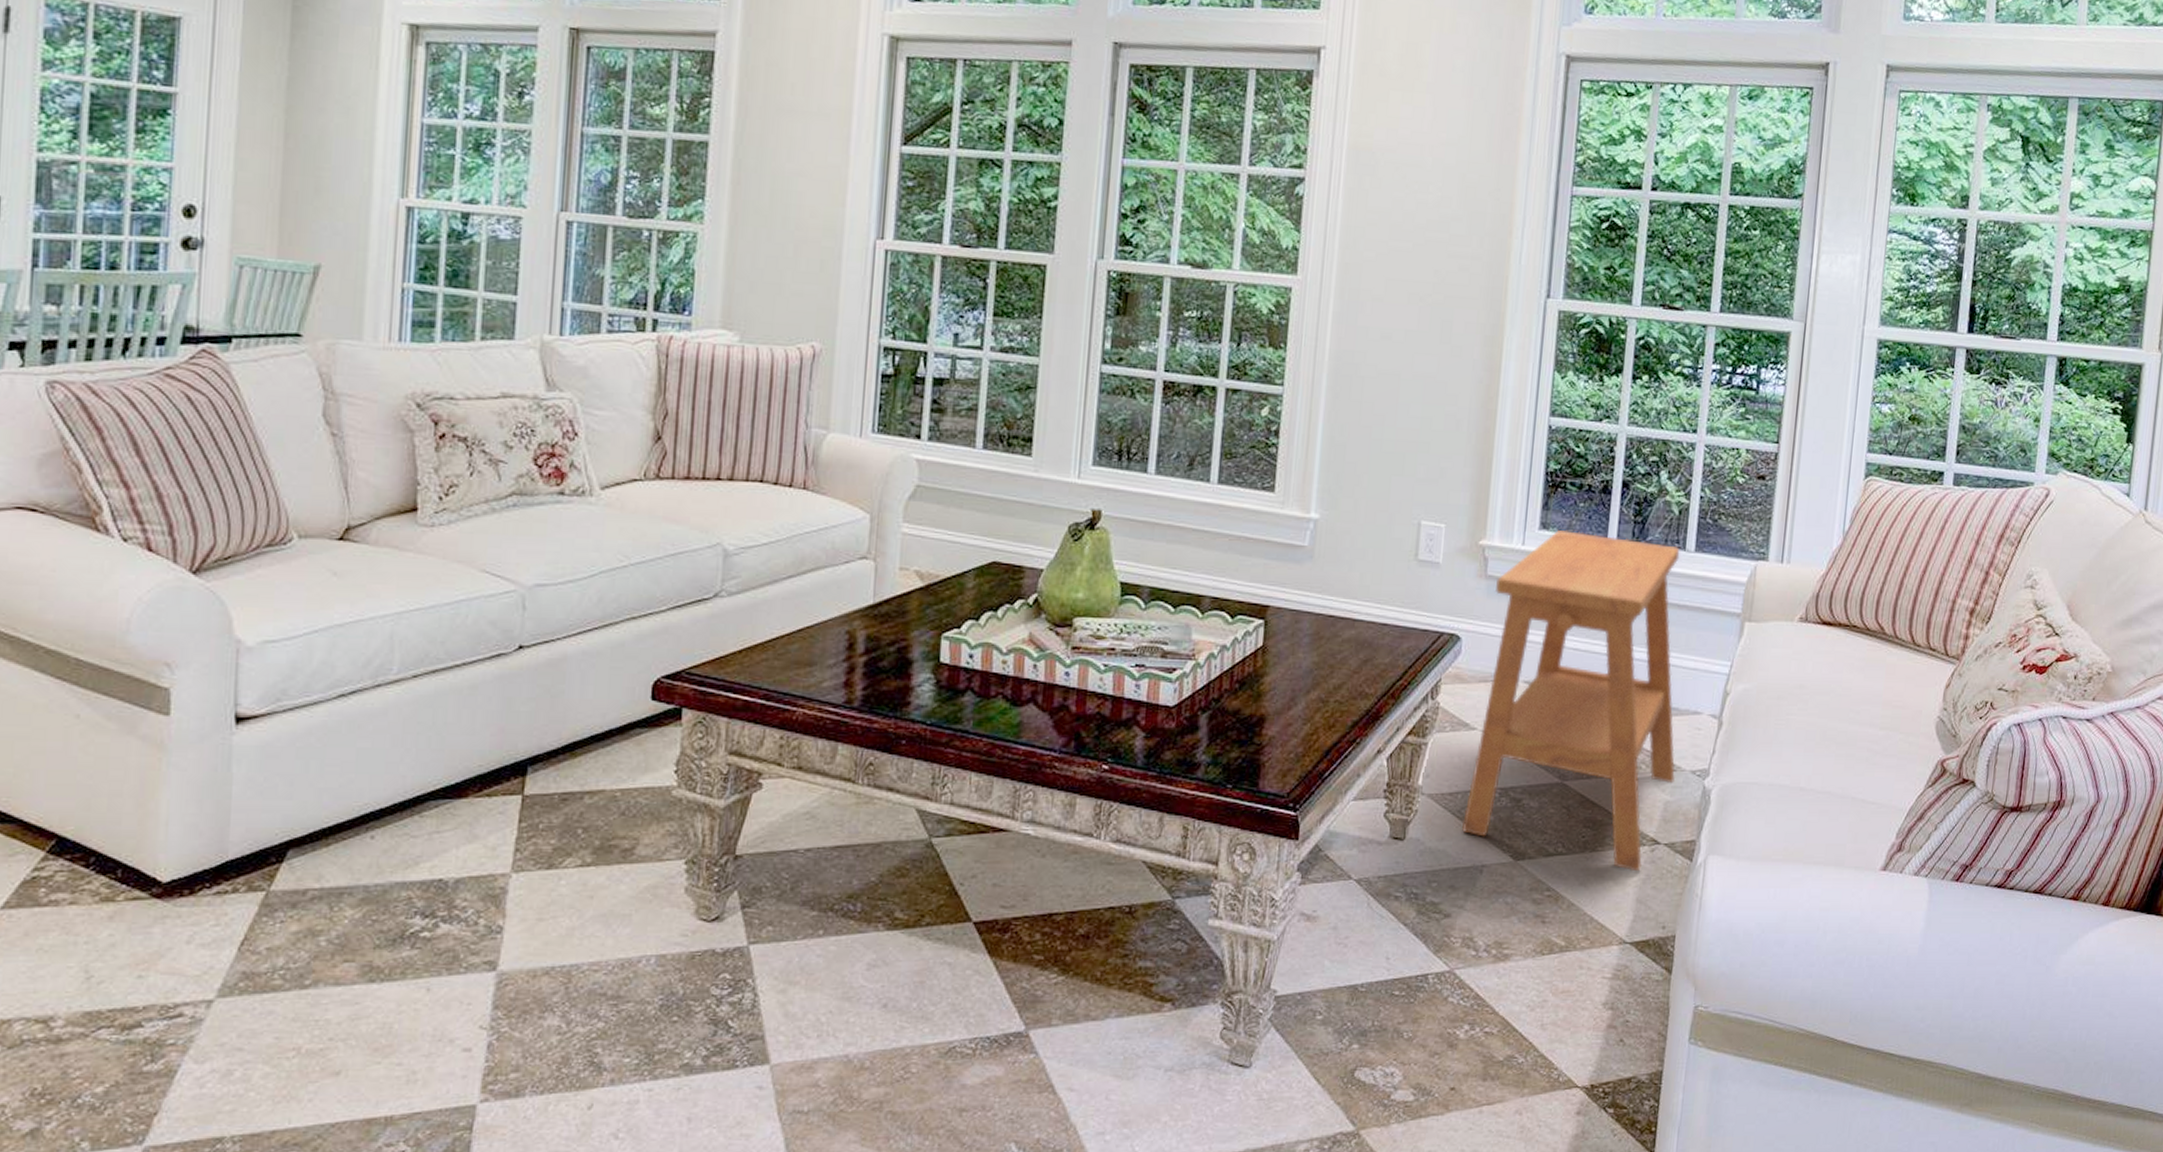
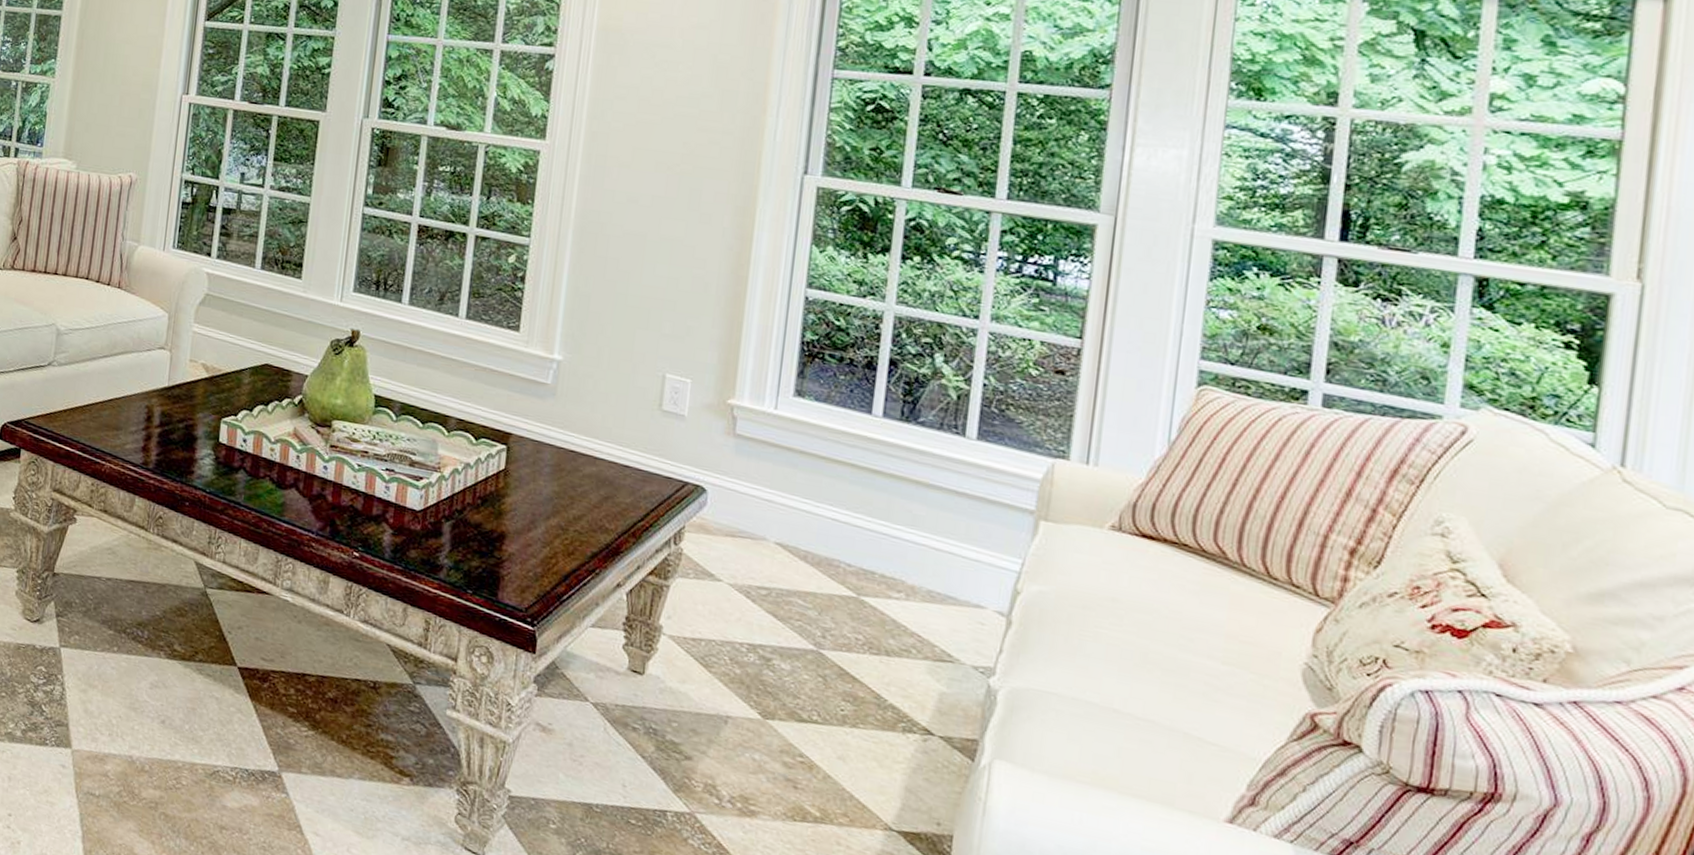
side table: present [1462,530,1680,872] -> none [706,399,959,760]

